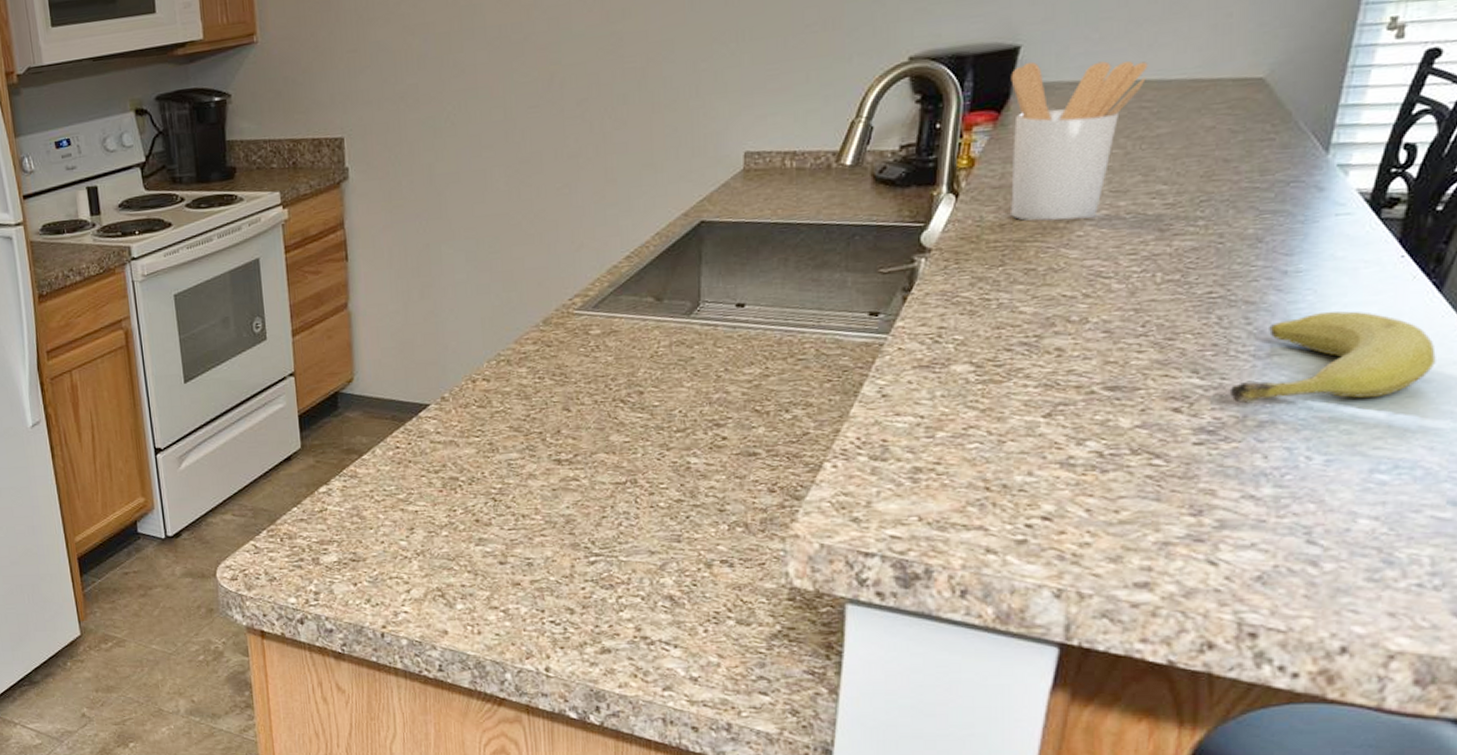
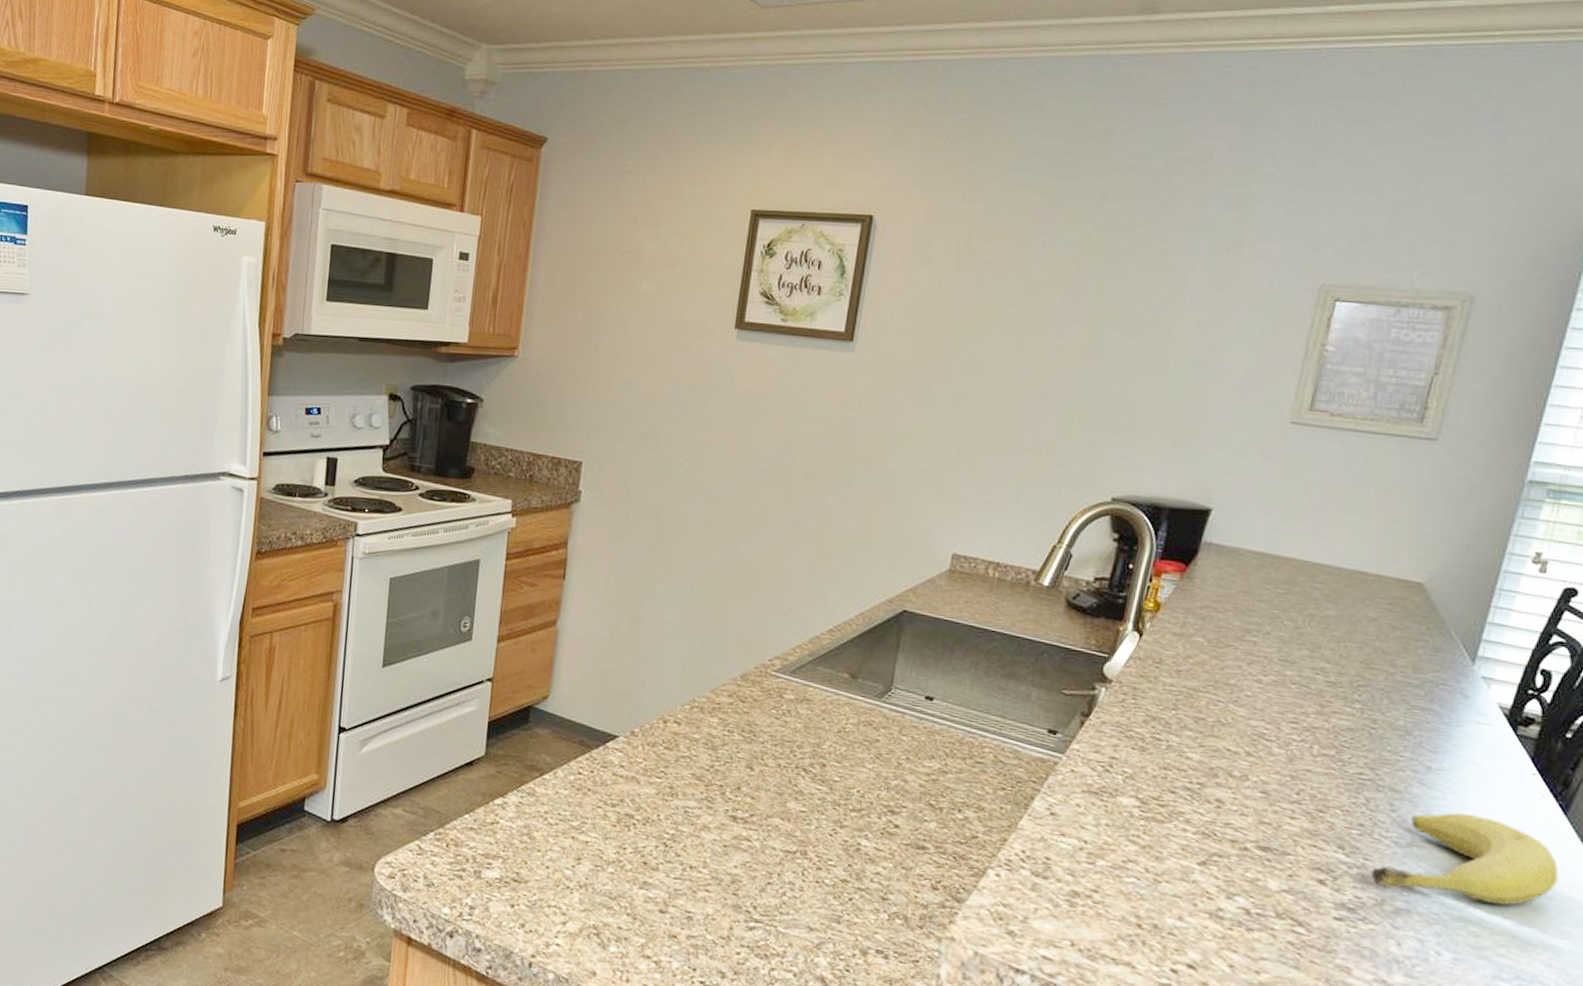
utensil holder: present [1011,61,1148,221] -> none [1188,525,1323,681]

